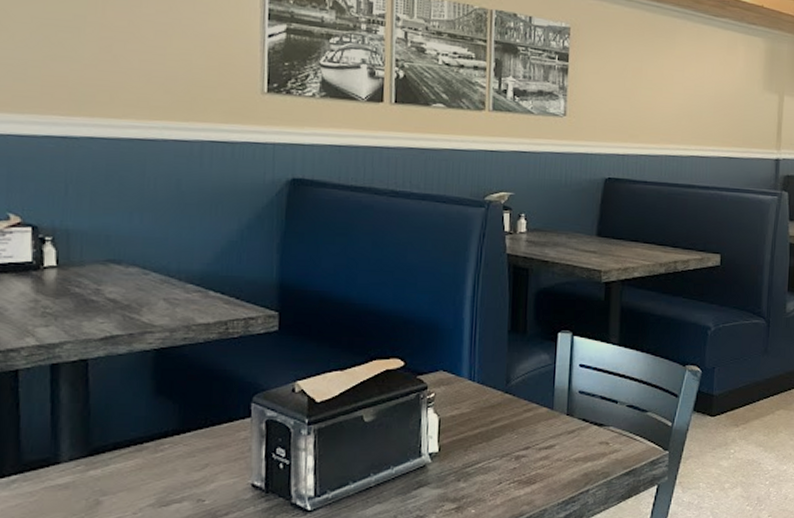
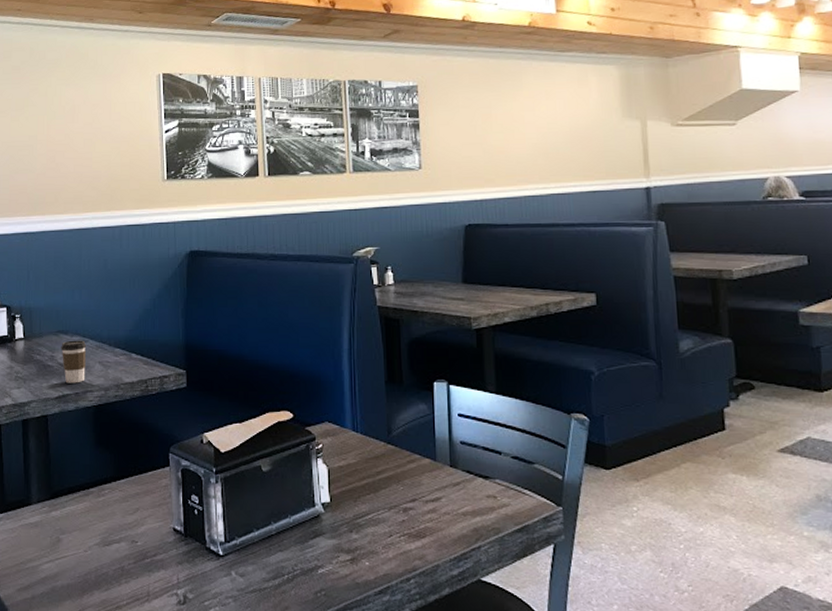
coffee cup: none [110,272,148,323] -> present [61,340,87,383]

